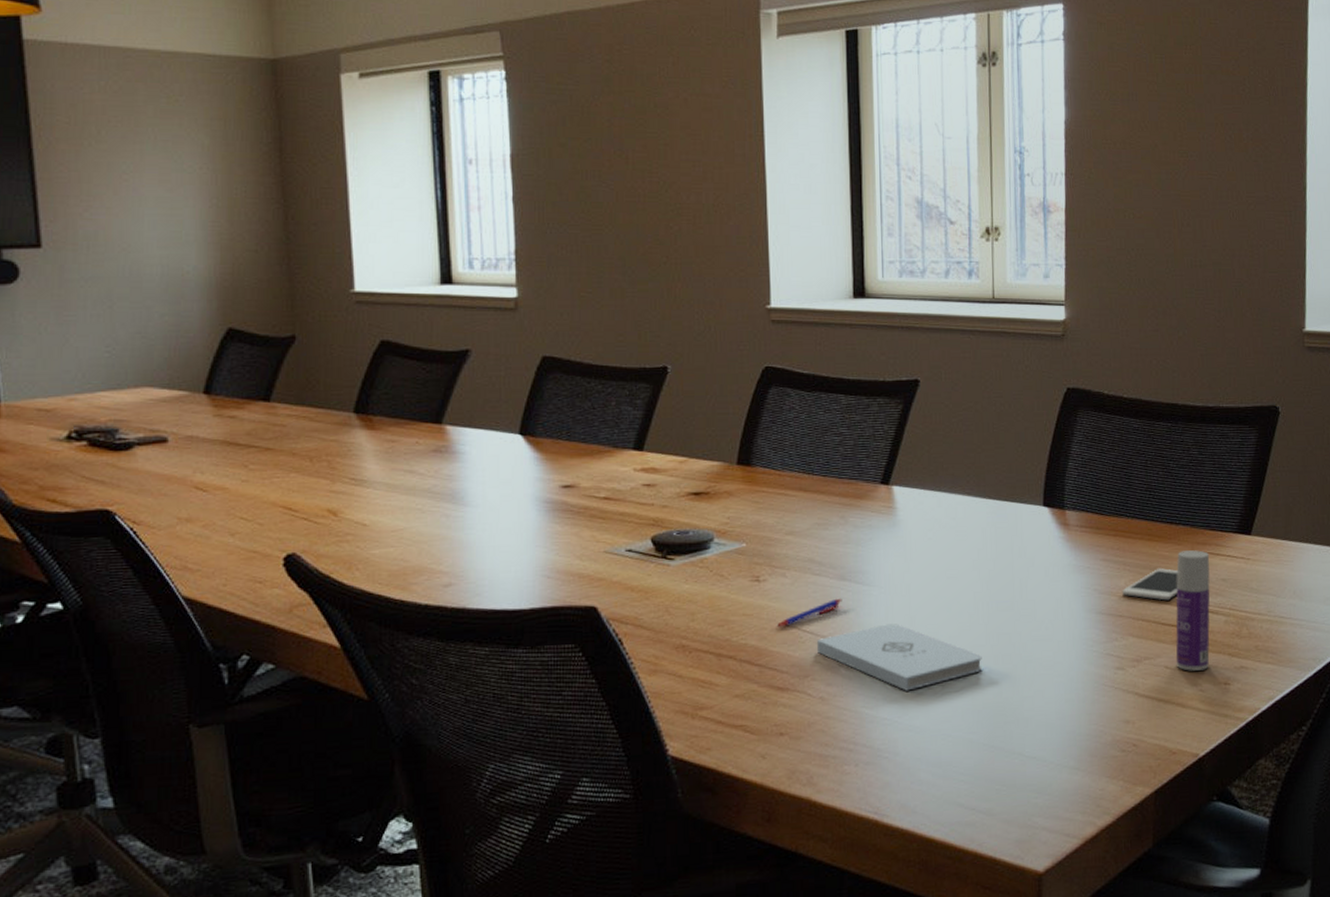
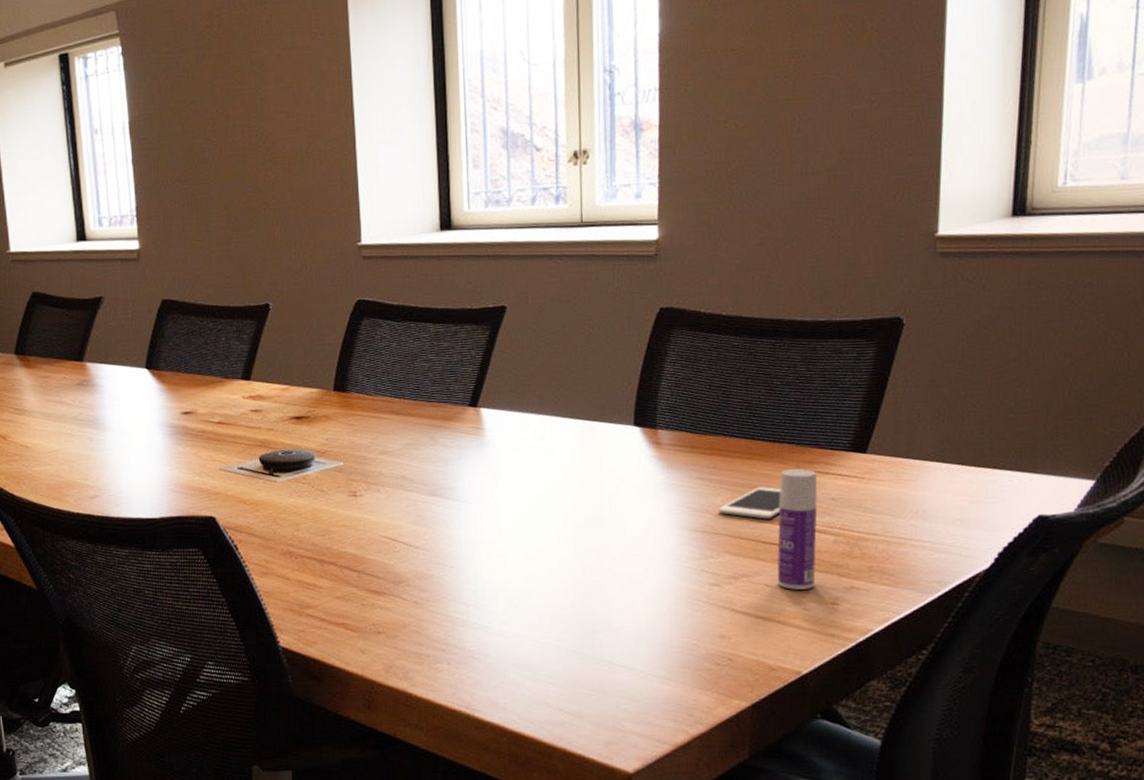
pen: present [776,598,842,627] -> none [372,512,434,537]
notepad: present [816,623,982,691] -> none [409,536,571,599]

